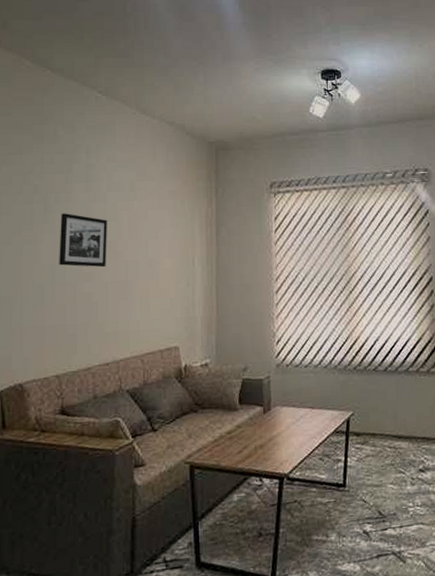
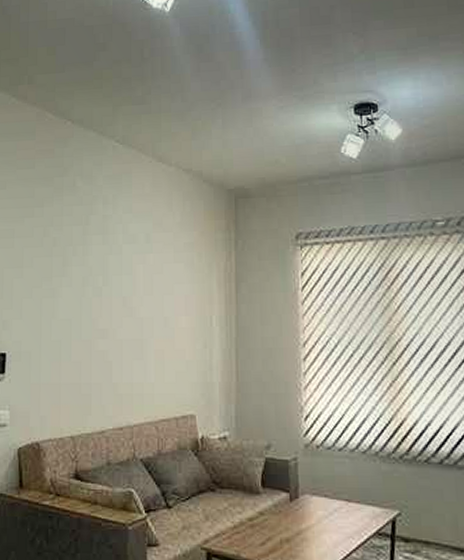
picture frame: present [59,213,108,268] -> none [76,266,124,324]

